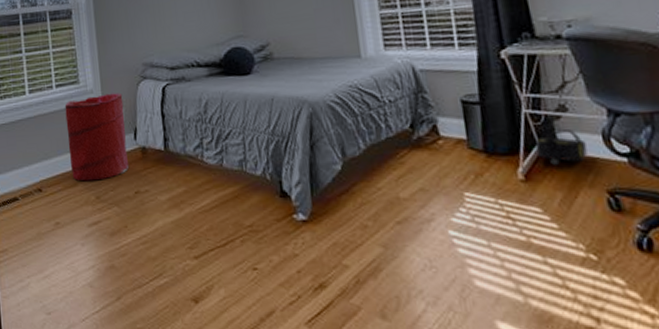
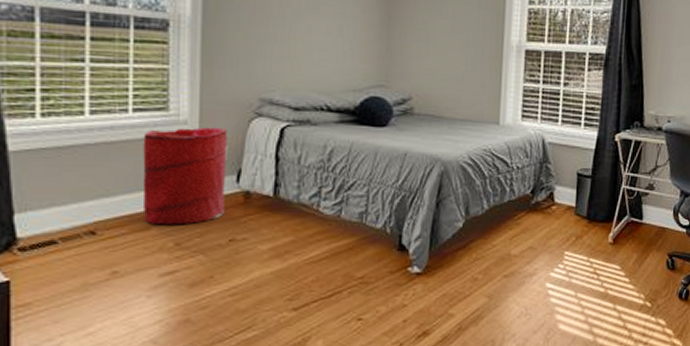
backpack: present [535,113,588,165] -> none [625,190,661,232]

